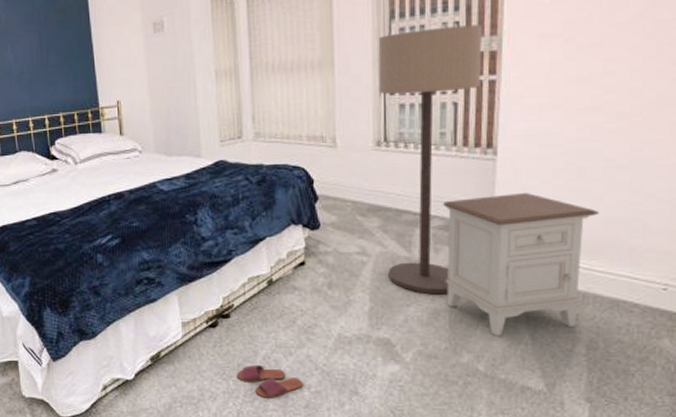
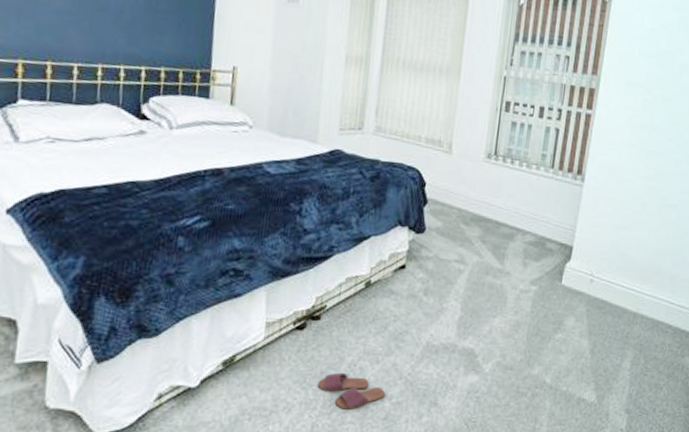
floor lamp: present [378,24,482,295] -> none [480,55,586,308]
nightstand: present [443,193,599,336] -> none [527,218,653,350]

